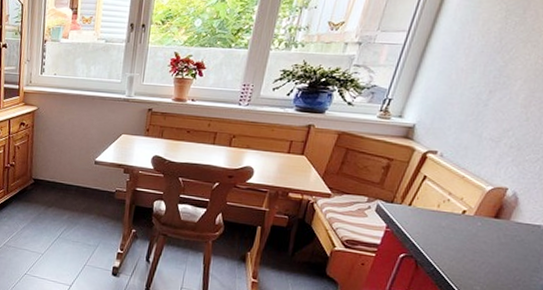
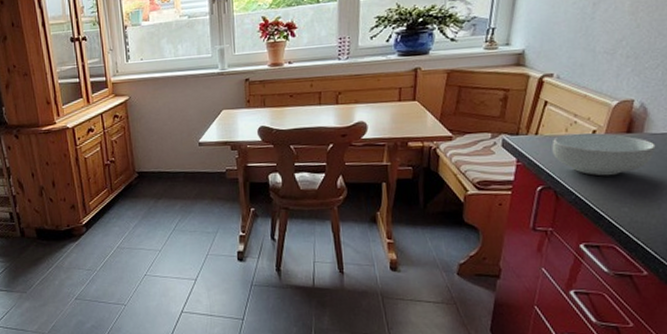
cereal bowl: none [421,209,519,255] -> present [552,132,656,176]

